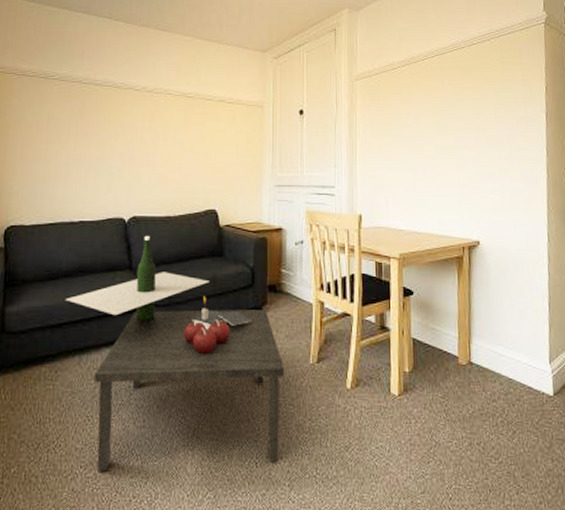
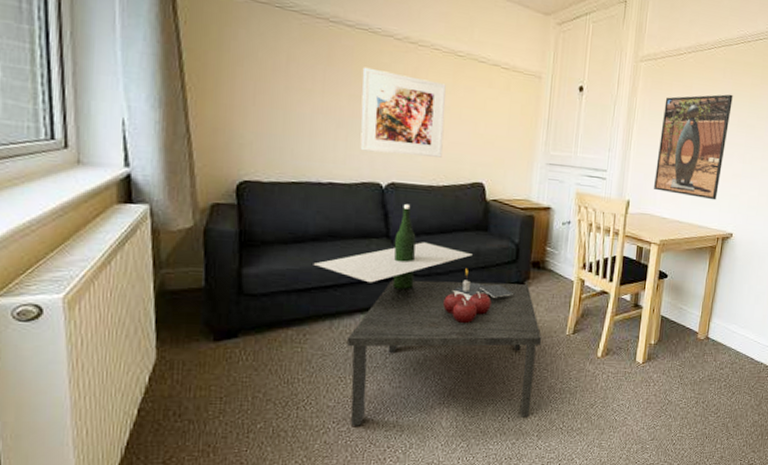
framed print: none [106,117,179,190] -> present [360,67,446,158]
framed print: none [384,99,456,207] -> present [654,94,733,201]

